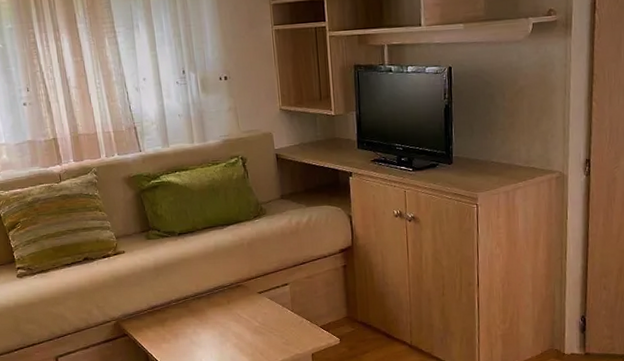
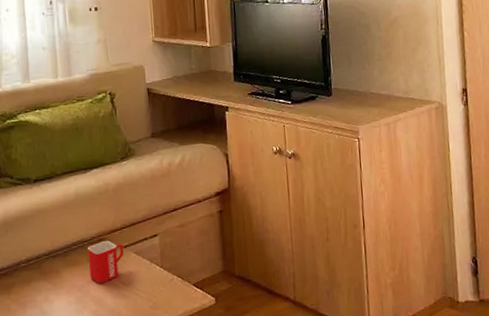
mug: none [227,286,259,323] -> present [88,240,124,284]

